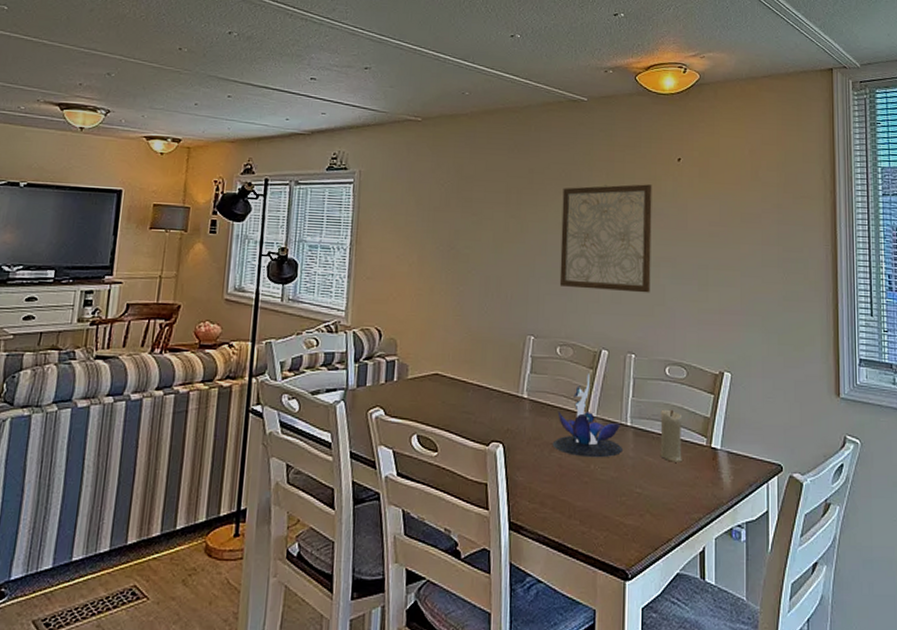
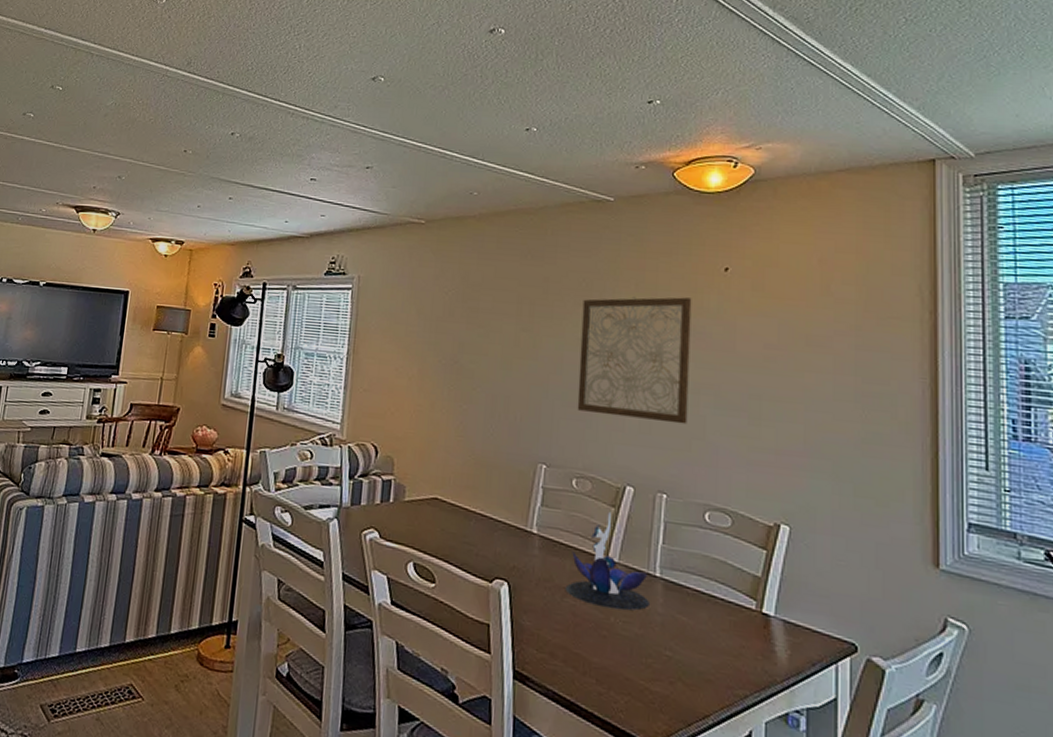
candle: present [660,409,683,462] -> none [696,561,726,626]

